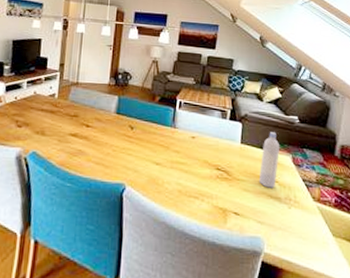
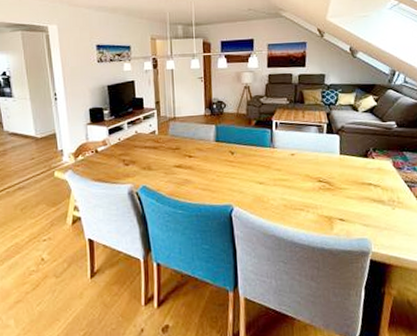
bottle: present [258,132,280,188] -> none [360,140,380,193]

